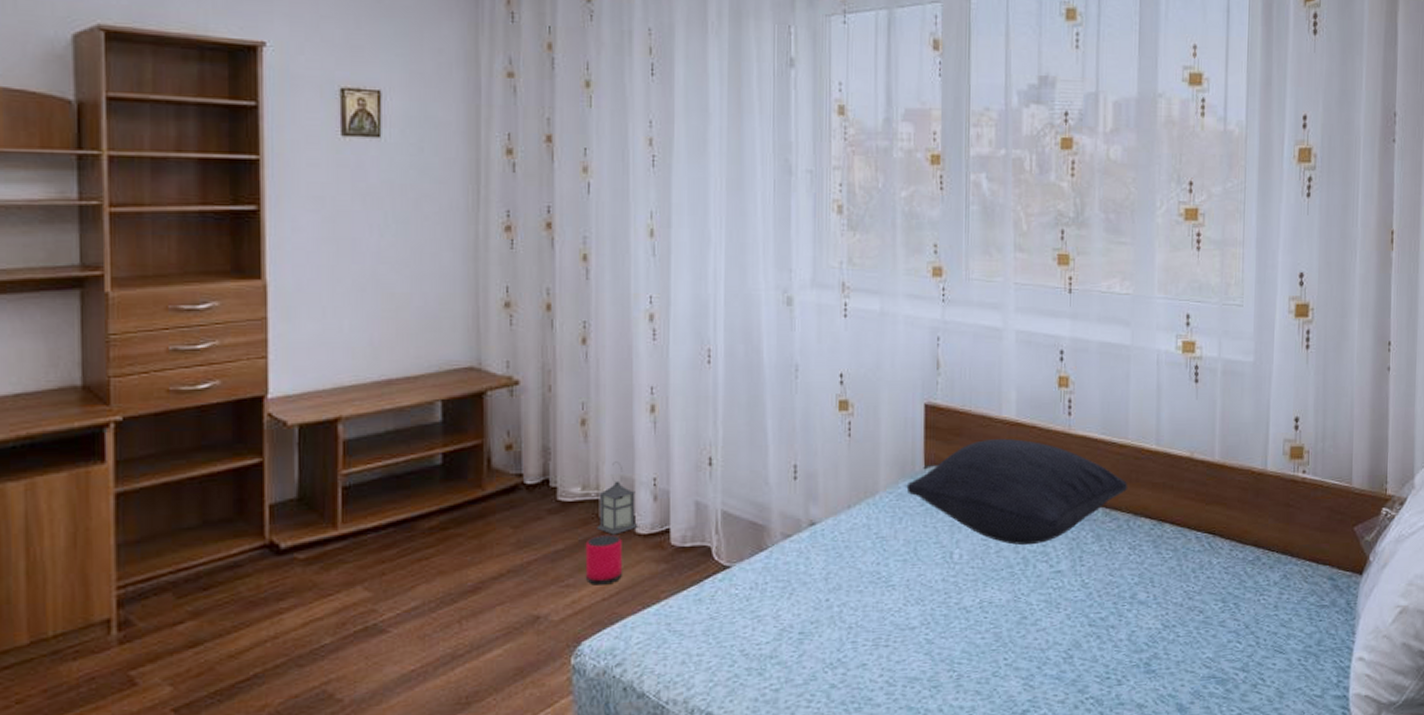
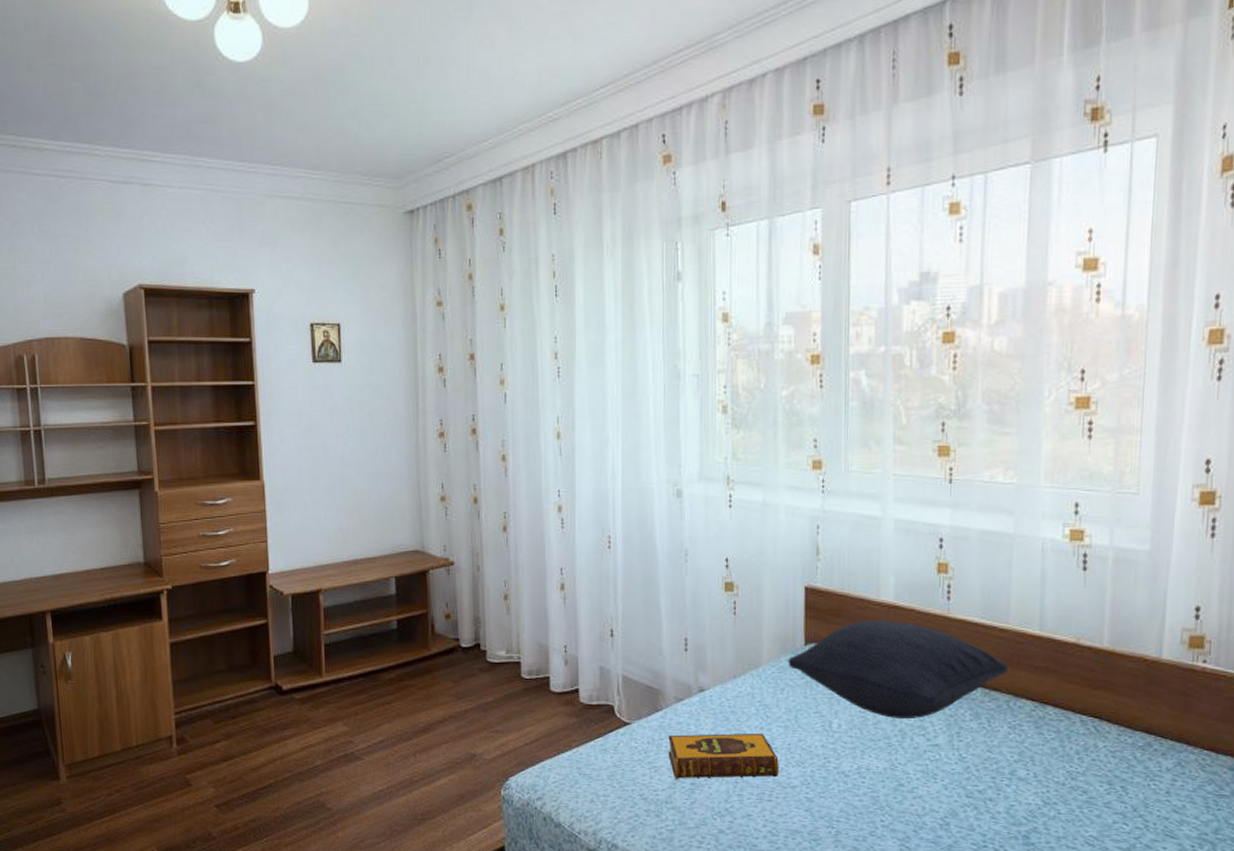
speaker: present [585,535,622,585] -> none [510,692,540,733]
lantern: present [597,461,639,535] -> none [519,630,553,692]
hardback book: none [774,569,897,629] -> present [668,733,779,779]

